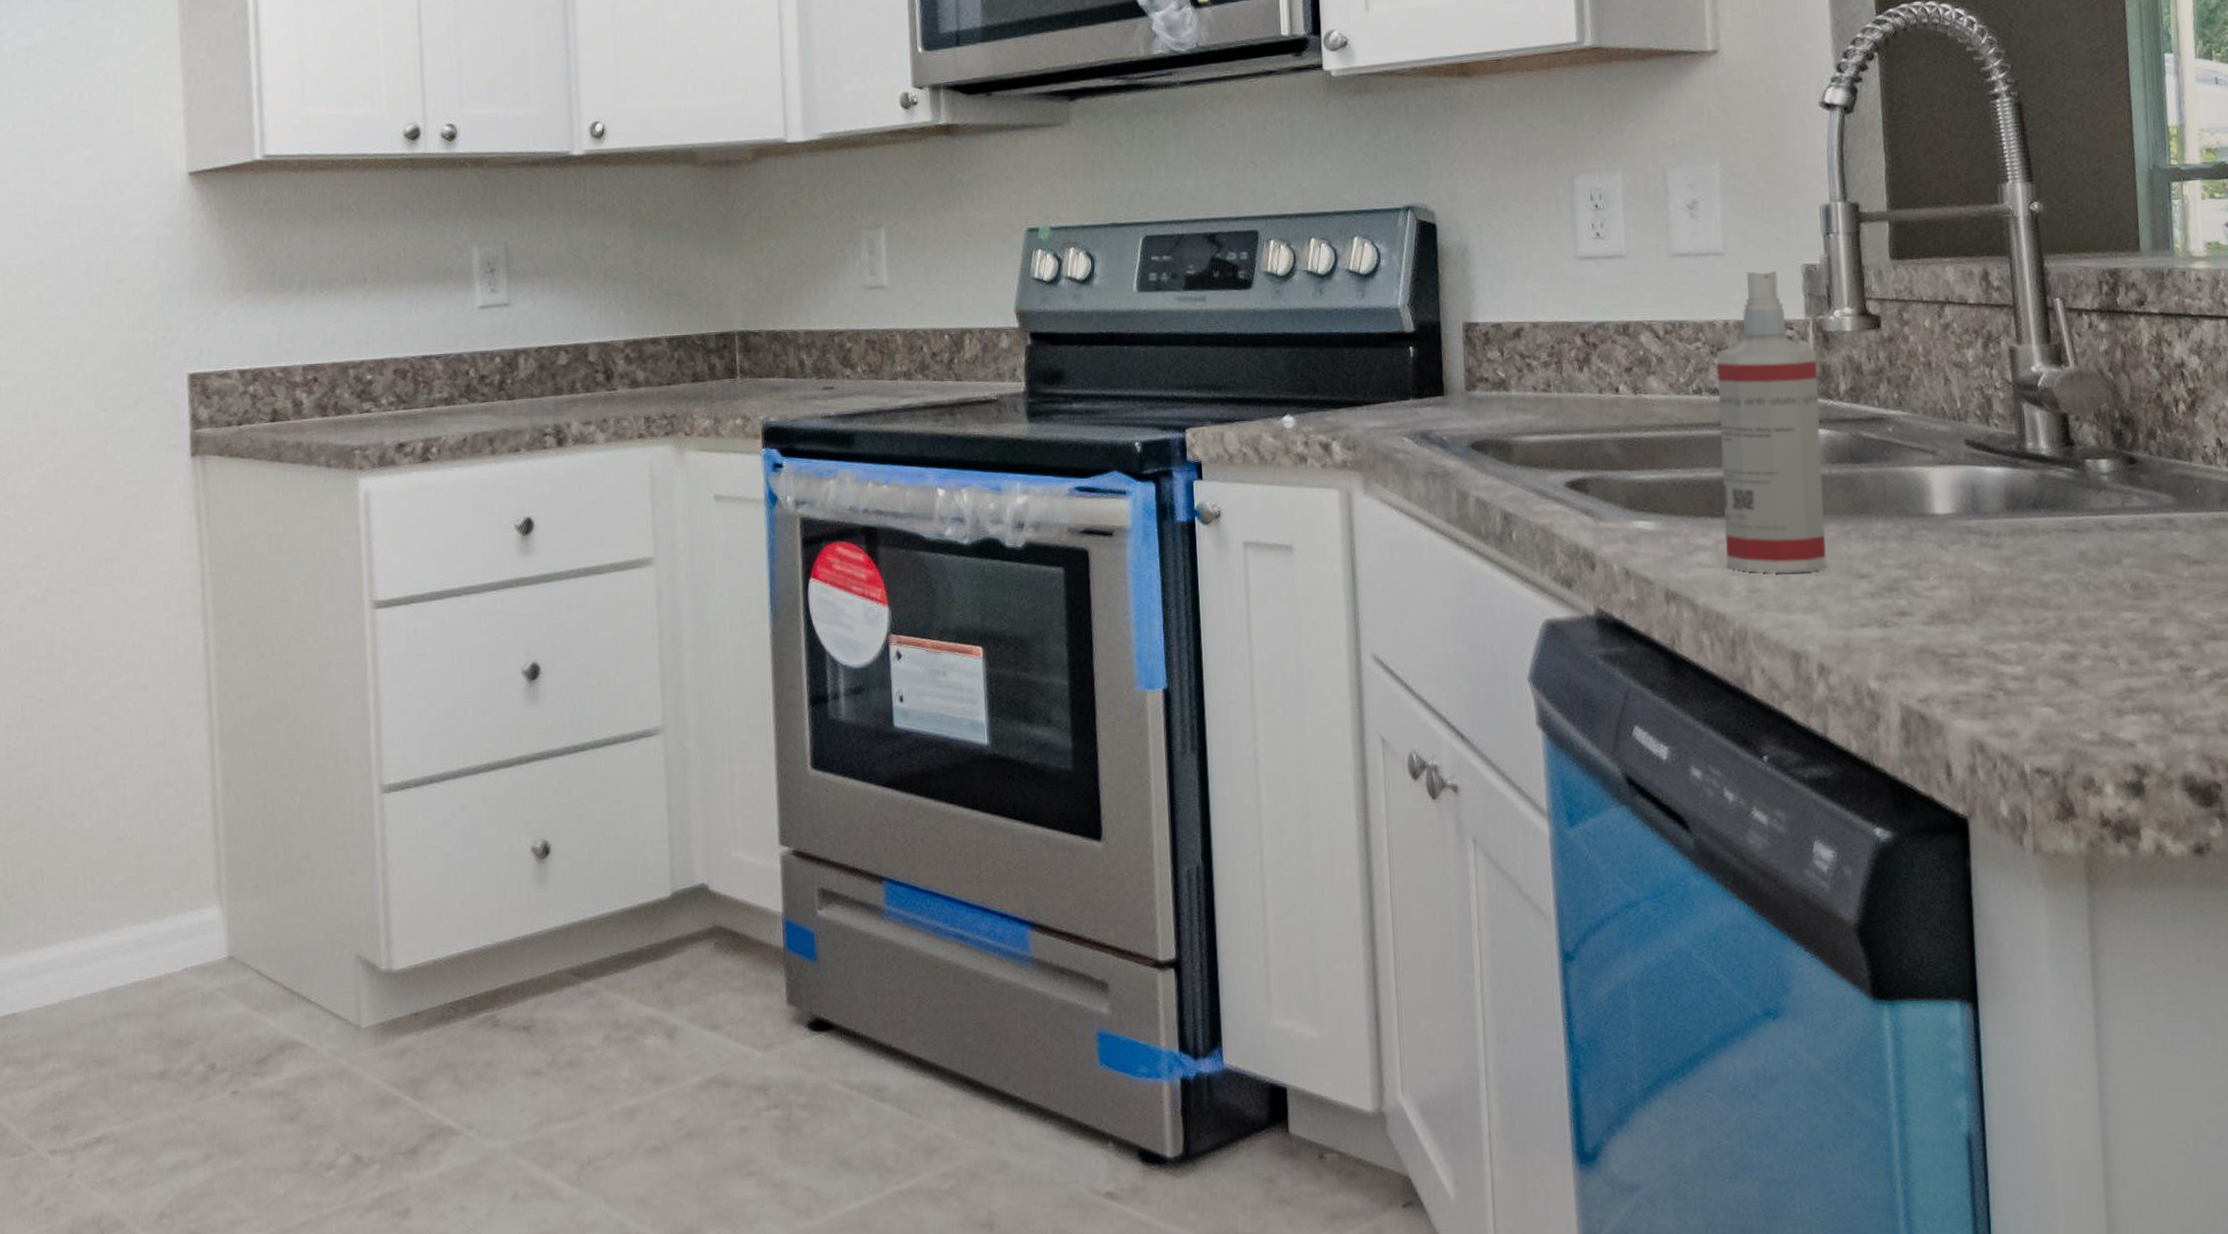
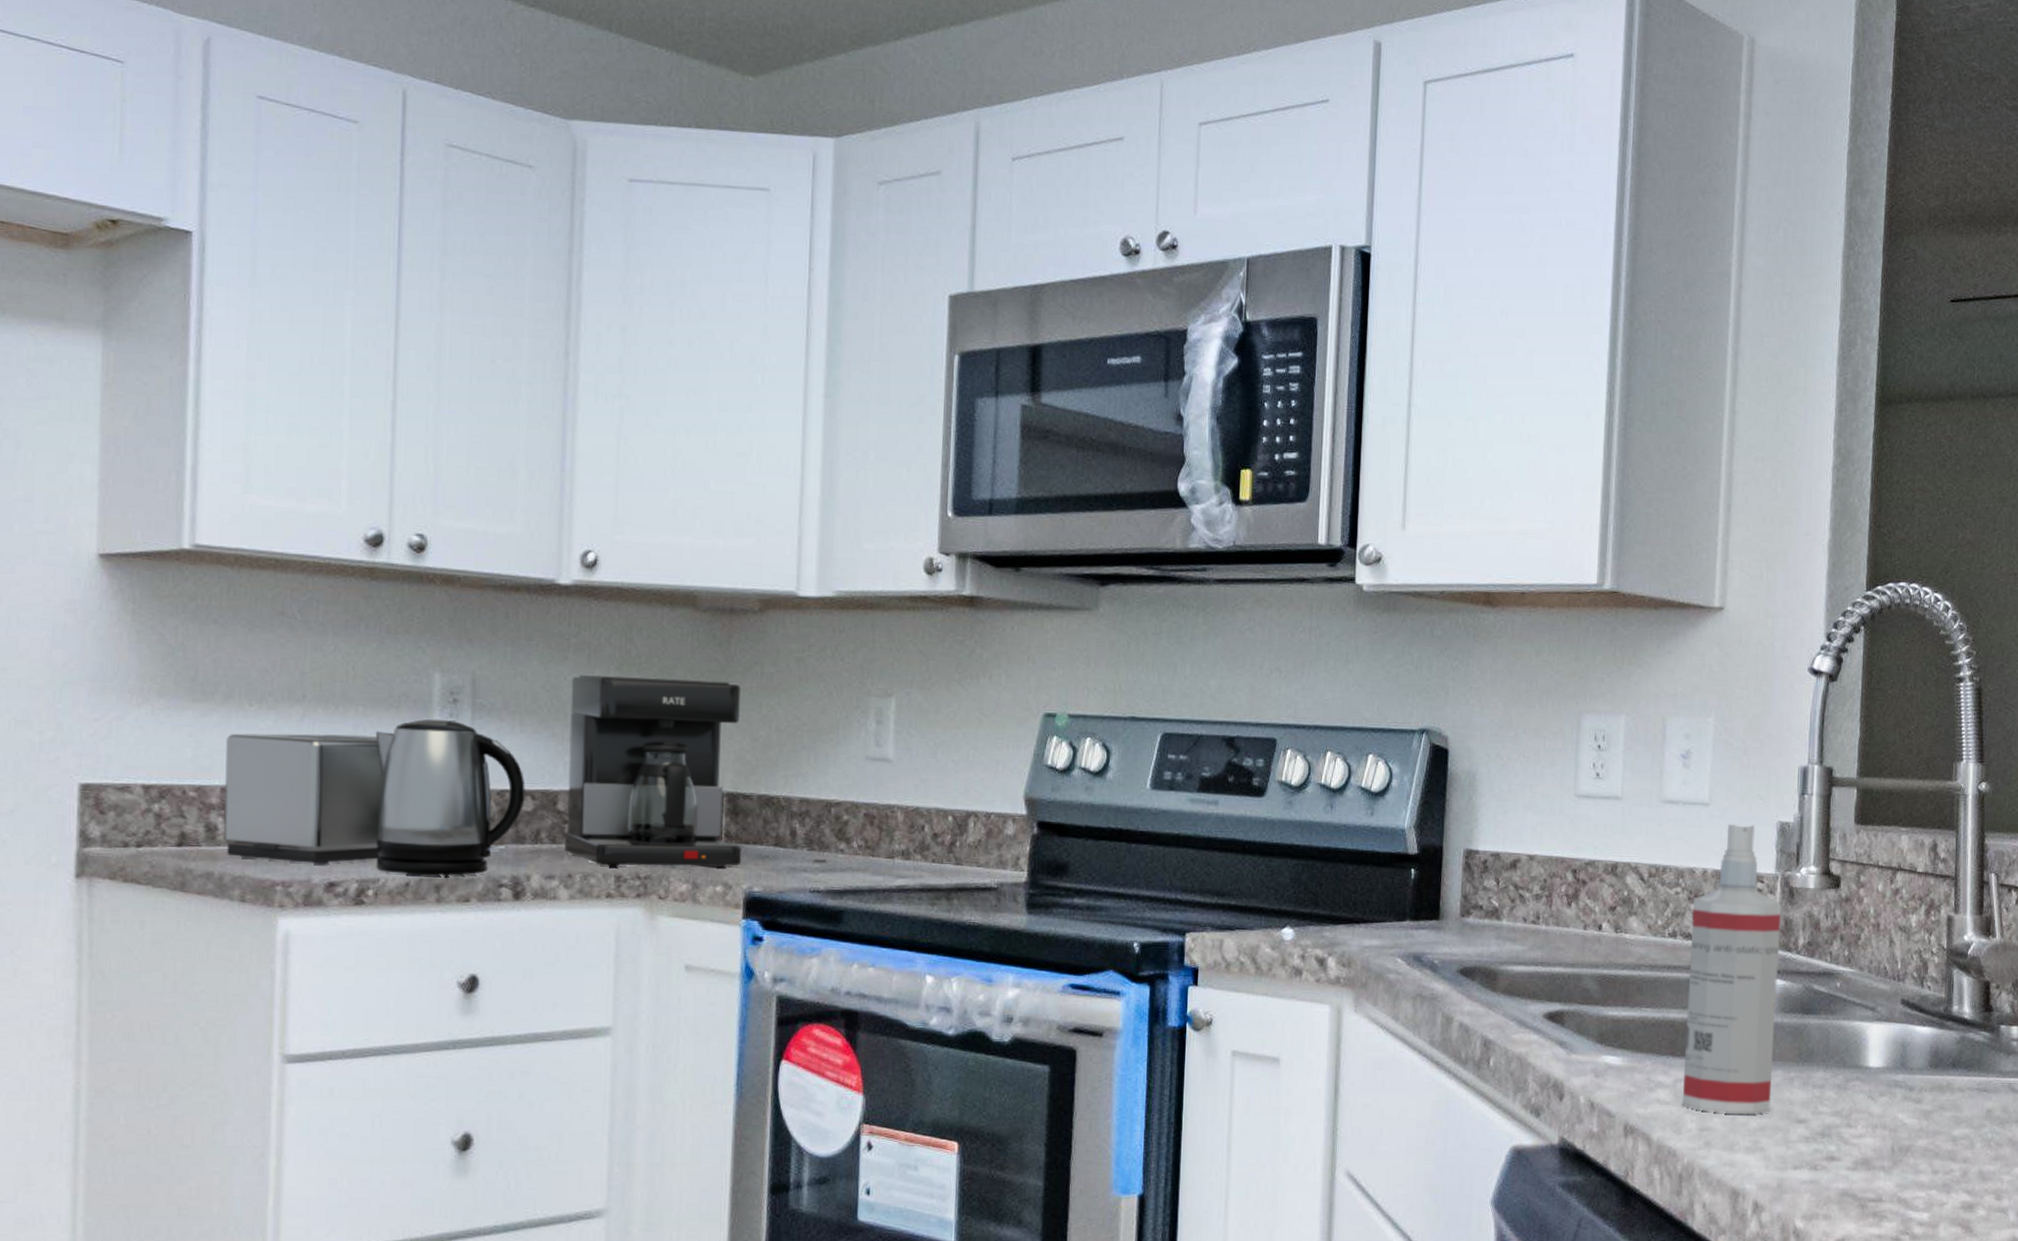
toaster: none [304,308,440,428] -> present [223,733,383,865]
kettle: none [427,288,560,431] -> present [375,718,525,877]
coffee maker: none [591,229,757,409] -> present [565,675,742,867]

